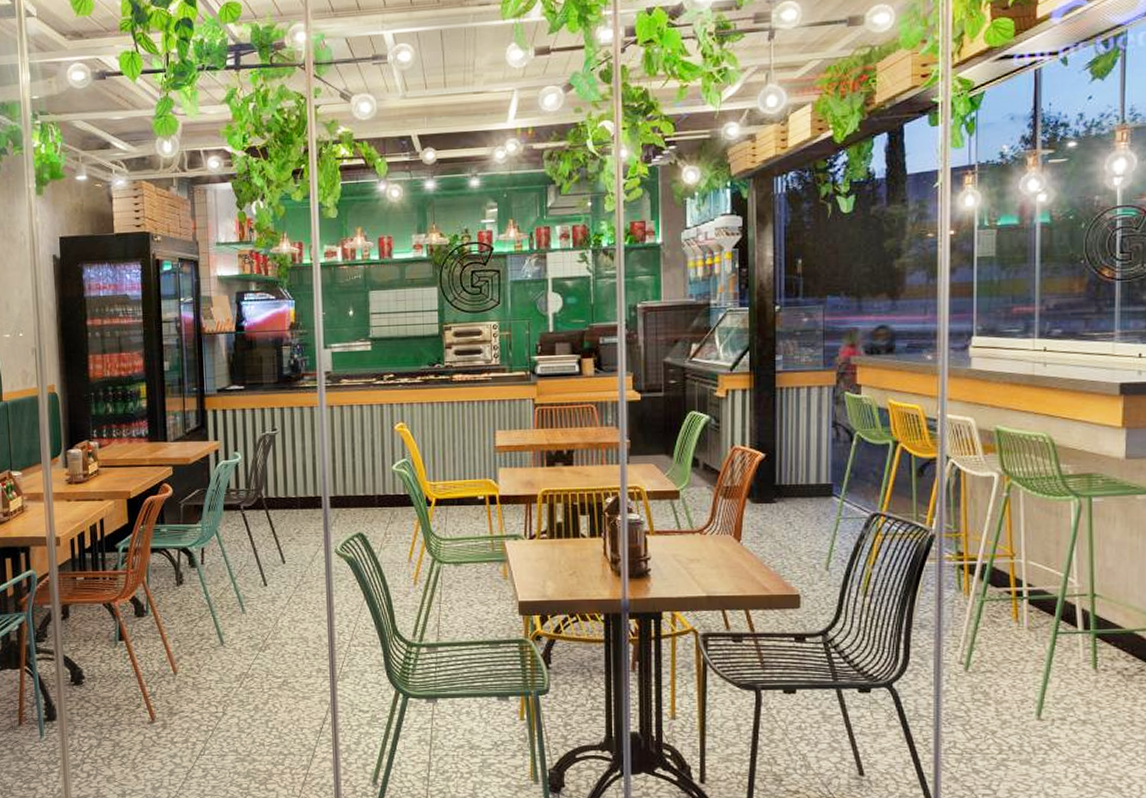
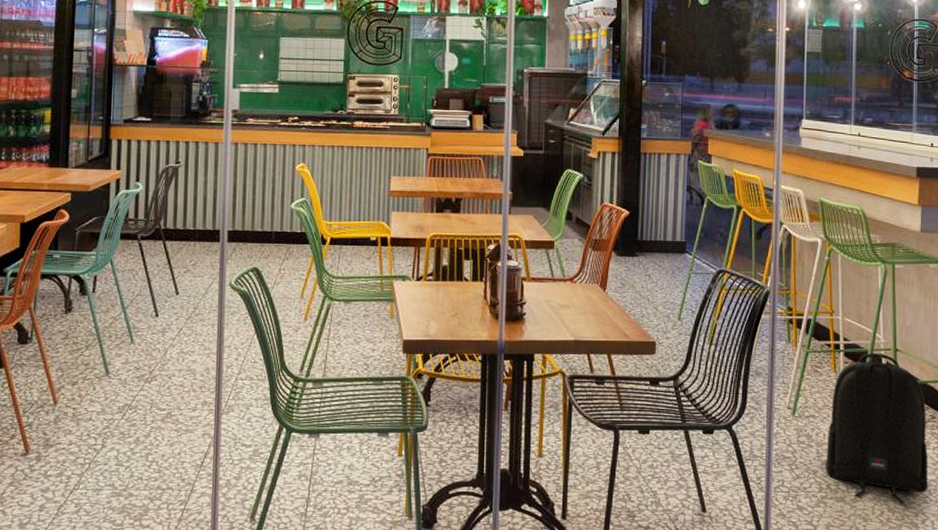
backpack: none [1006,599,1136,767] -> present [825,352,929,504]

